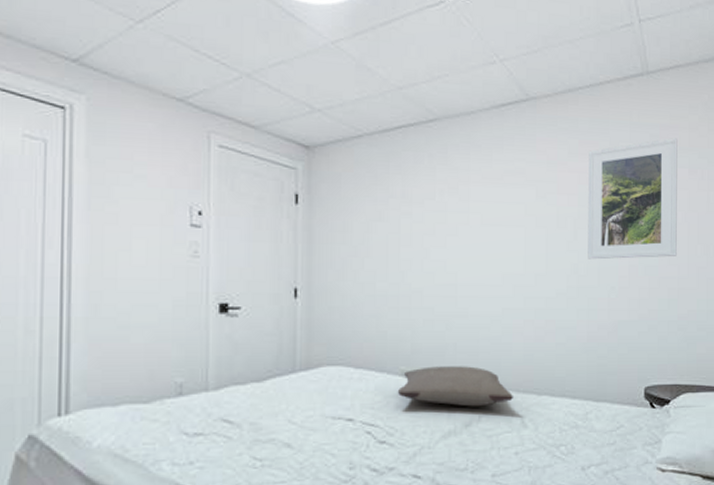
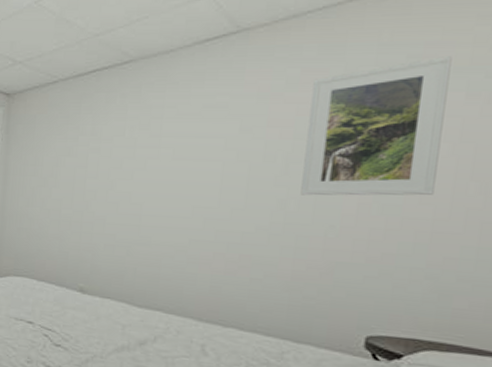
pillow: present [397,366,513,407] -> none [74,286,194,329]

